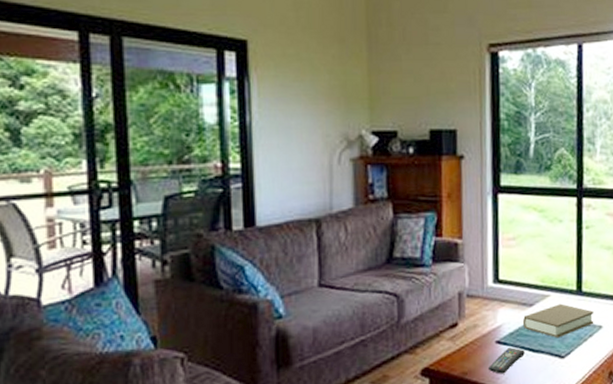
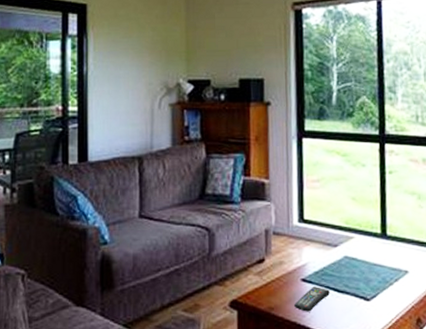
book: present [522,303,594,338] -> none [327,246,400,280]

